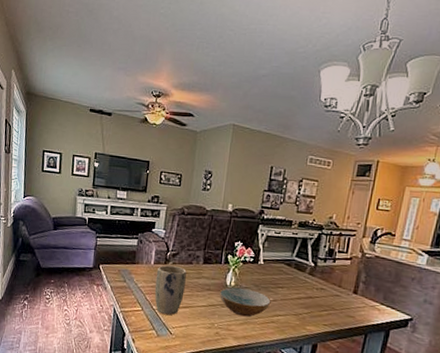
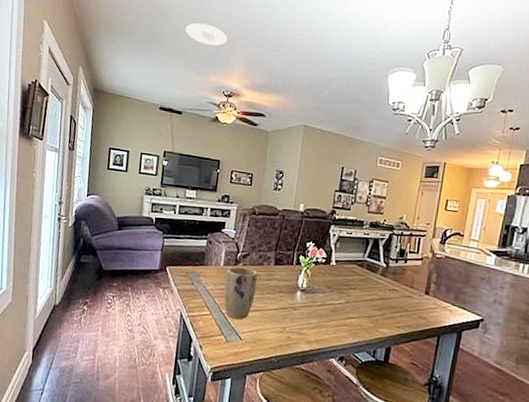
recessed light: none [114,22,156,45] -> present [185,23,228,46]
bowl: present [219,286,271,317] -> none [290,288,344,320]

